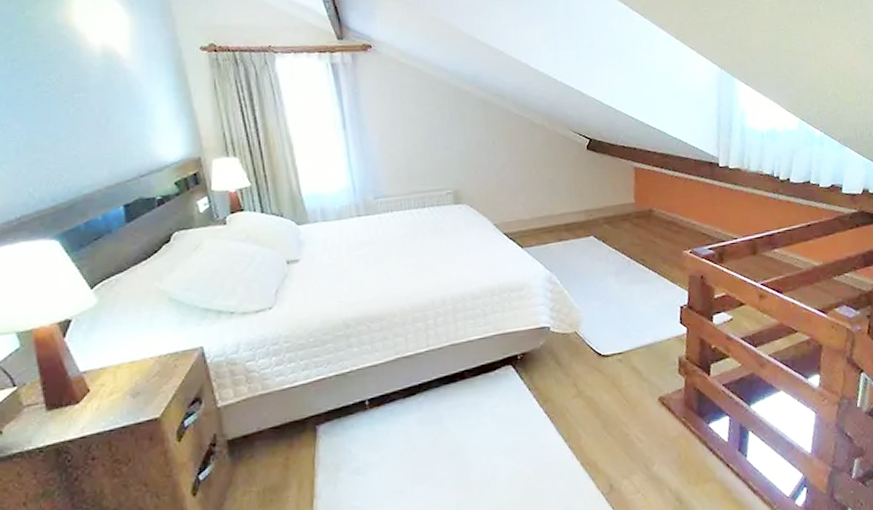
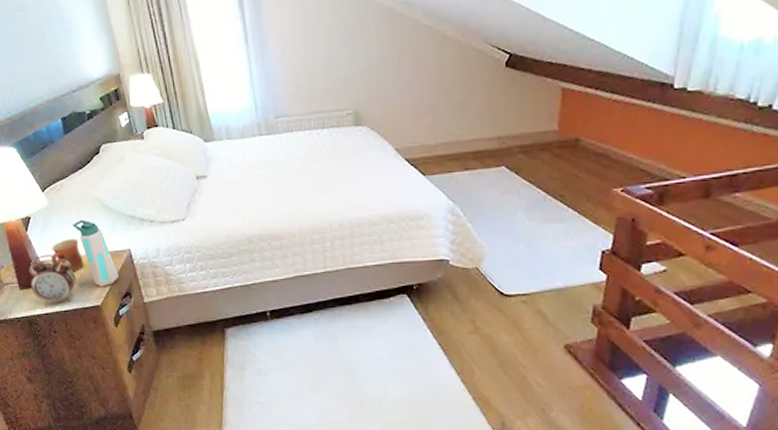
alarm clock: none [63,362,128,427] -> present [29,254,76,306]
mug: none [96,340,141,381] -> present [51,239,84,272]
water bottle: none [129,317,187,396] -> present [73,220,119,287]

